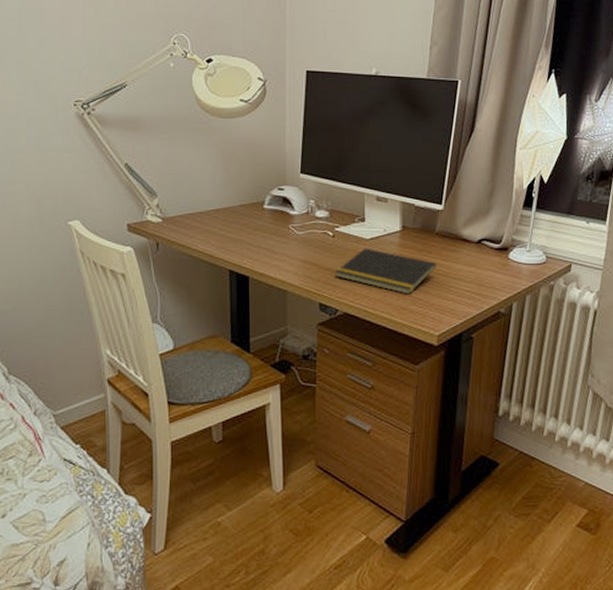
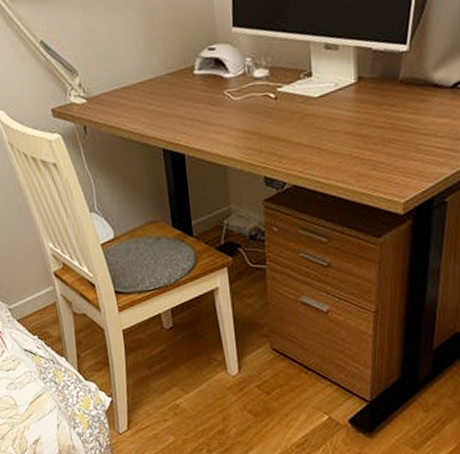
notepad: present [335,247,437,295] -> none [280,107,401,159]

